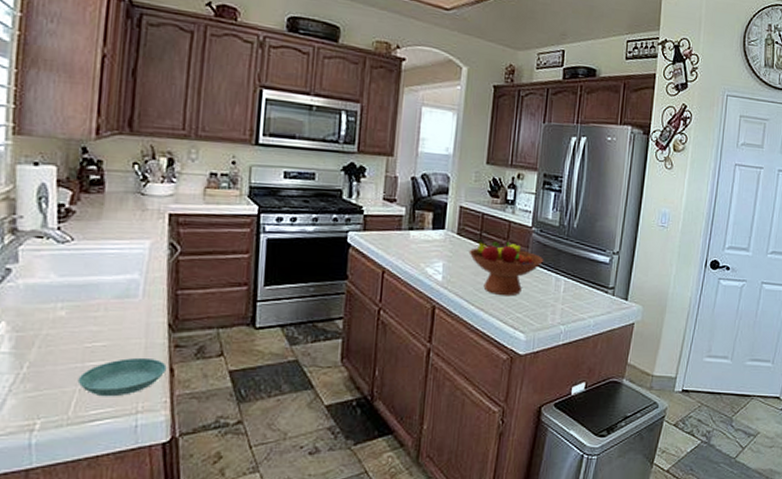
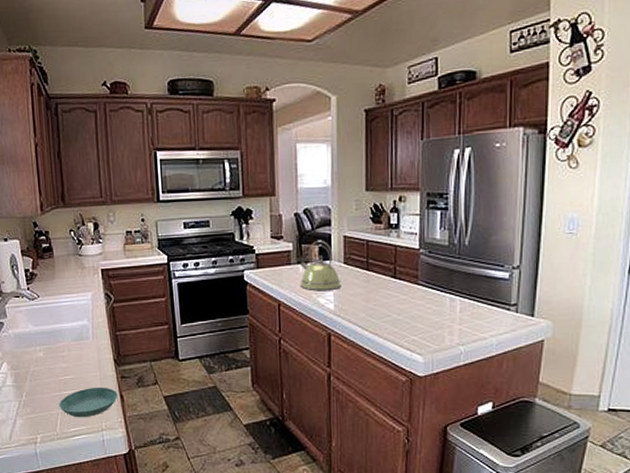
kettle: none [408,207,452,260] -> present [299,240,342,290]
fruit bowl: present [469,237,544,296] -> none [357,265,436,320]

